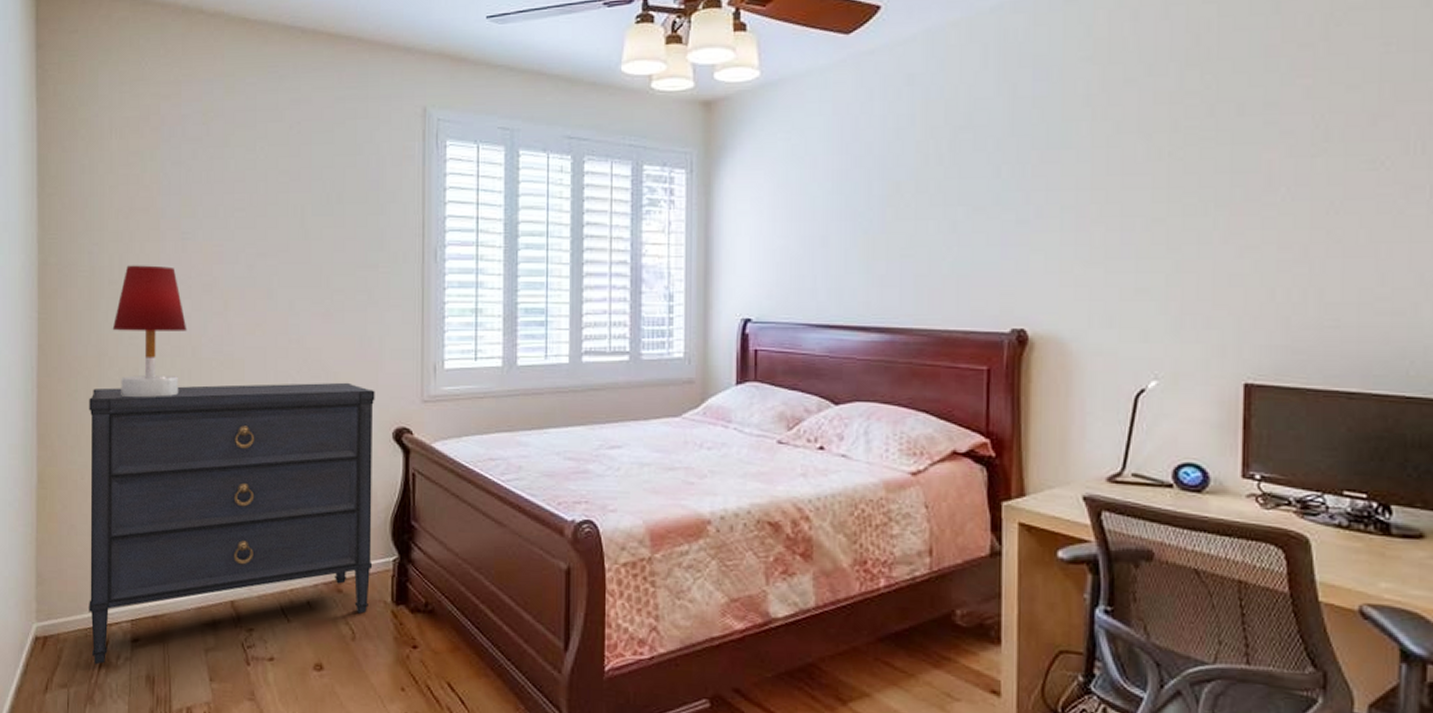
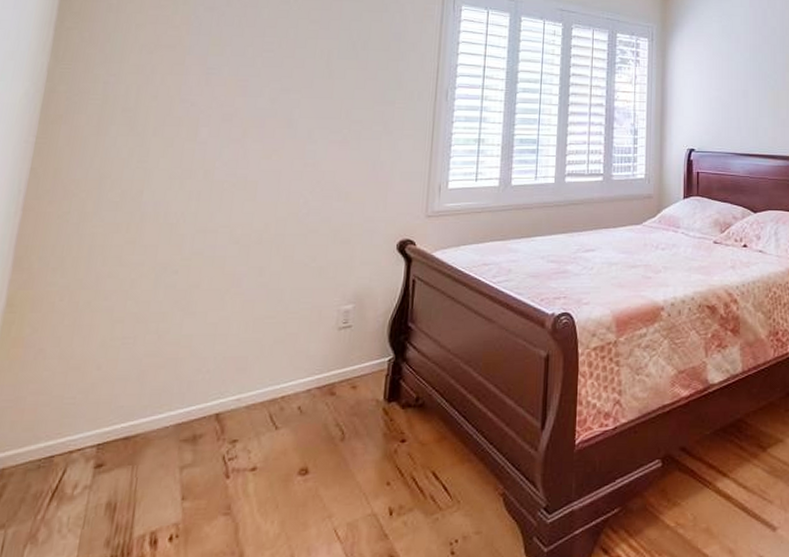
dresser: present [89,382,375,665] -> none [43,201,384,498]
table lamp: present [112,265,187,398] -> none [119,95,202,219]

